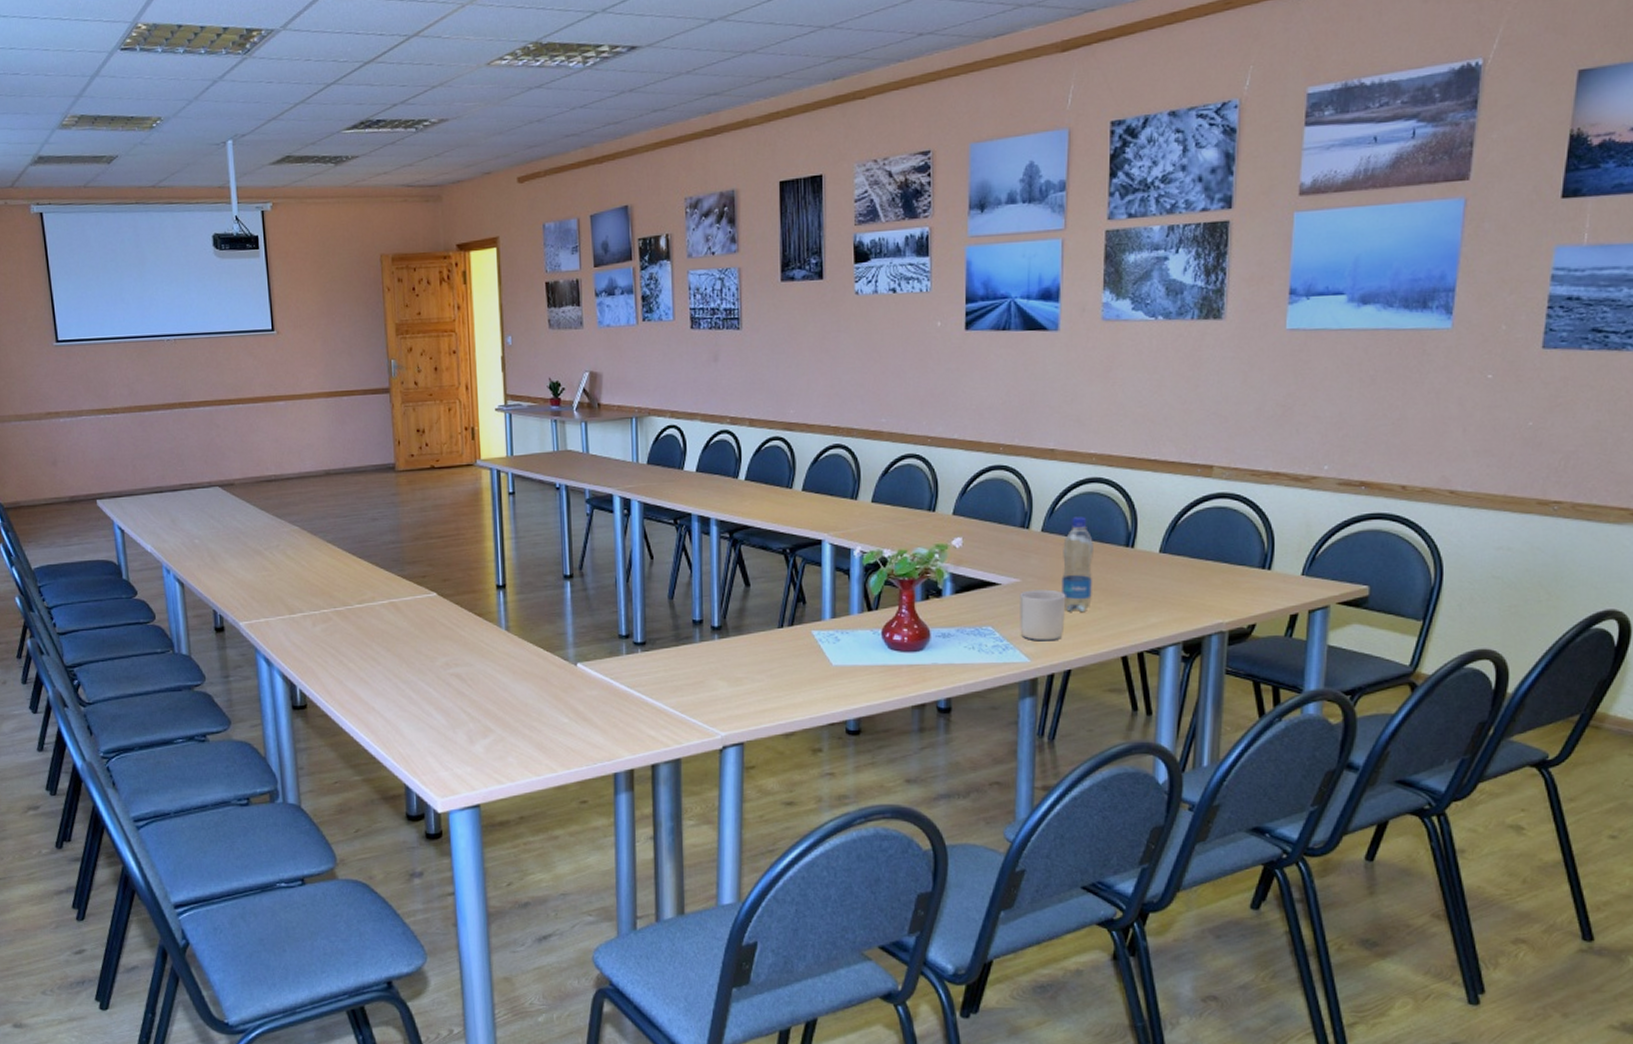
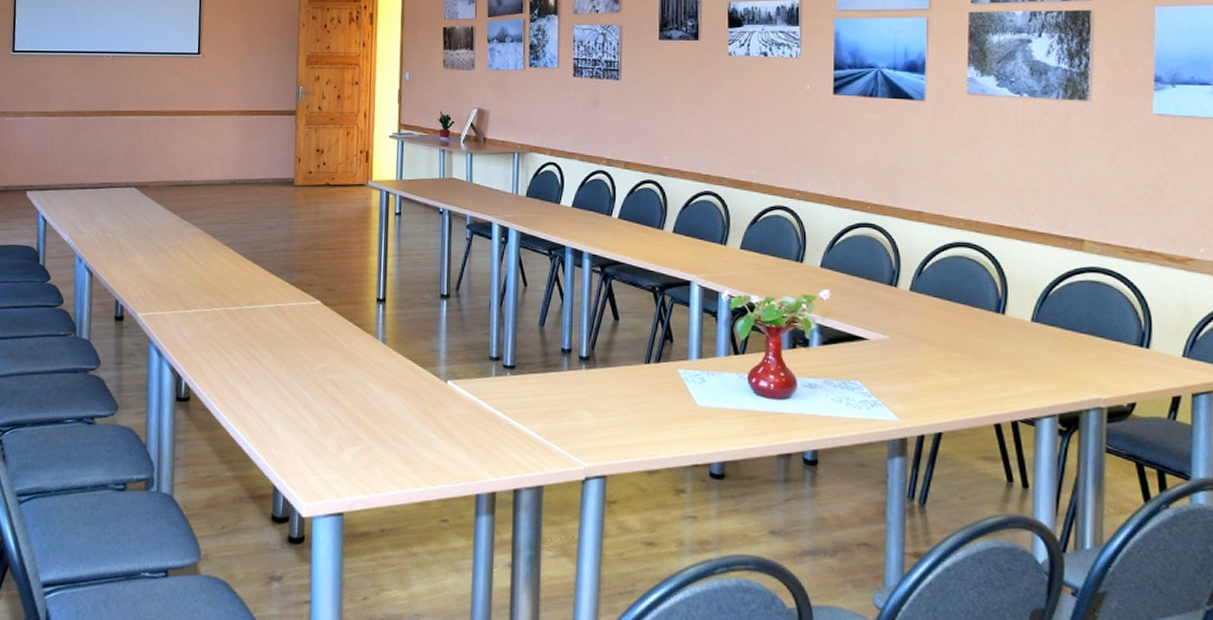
mug: present [1019,589,1066,642] -> none [888,347,936,402]
bottle: present [1062,517,1093,613] -> none [931,279,963,376]

